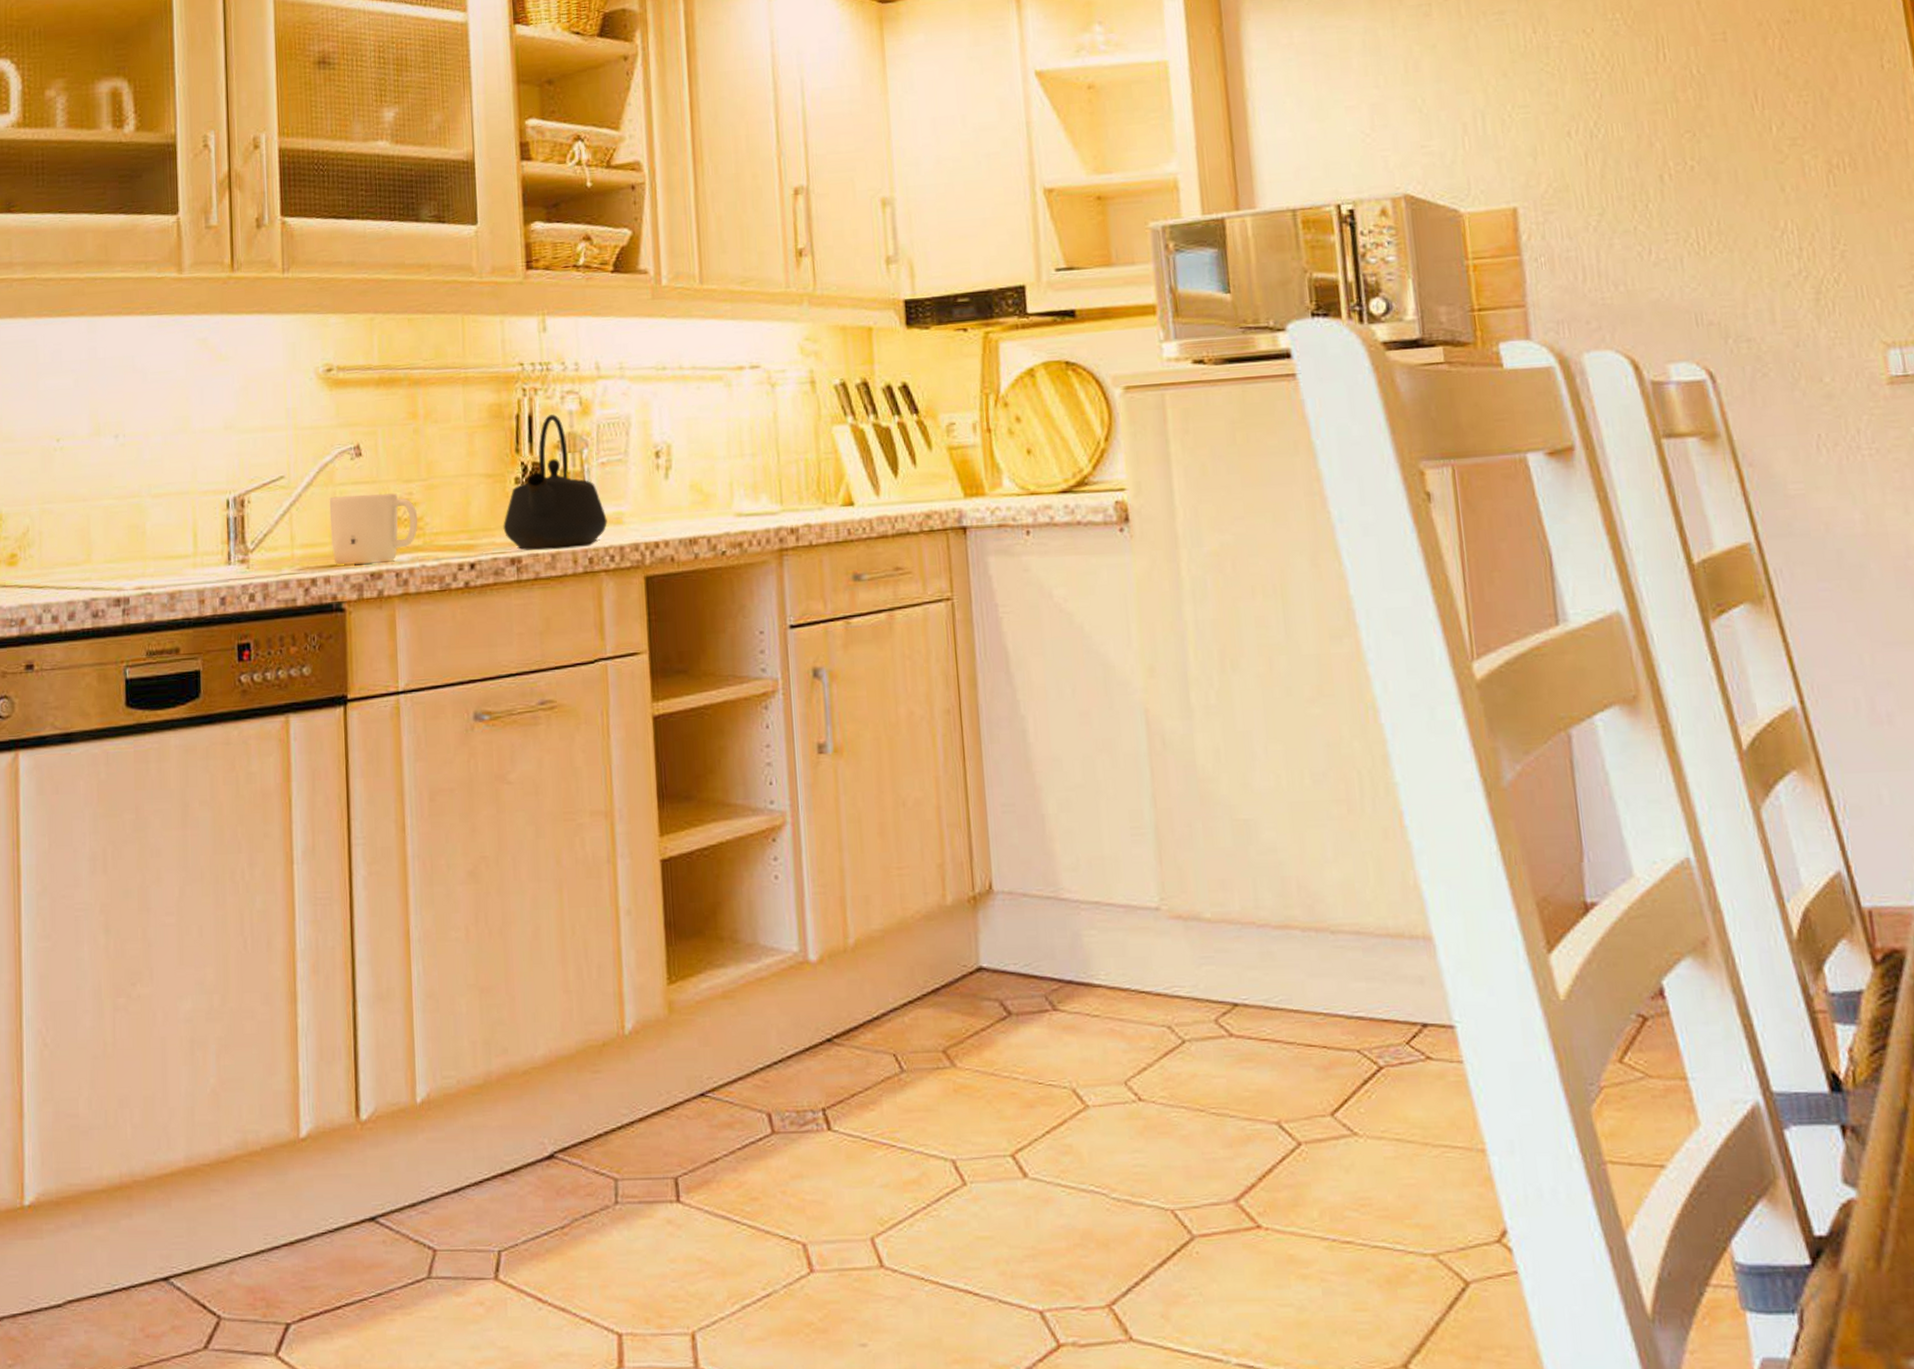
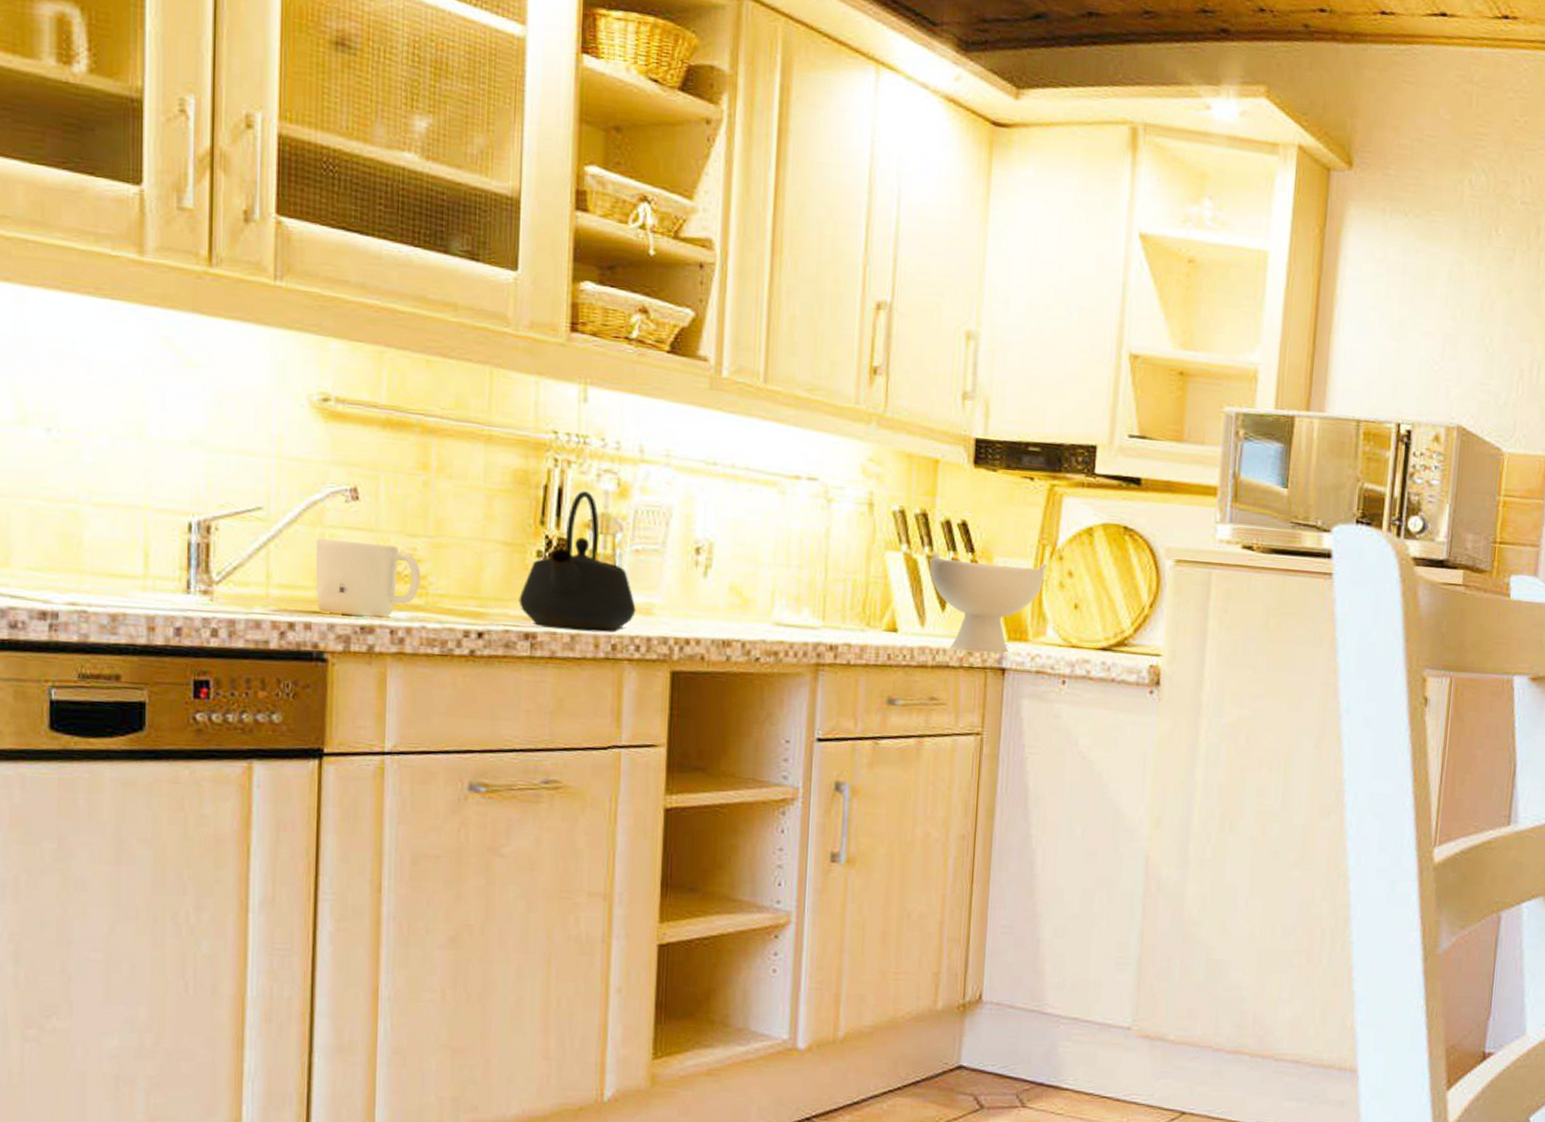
bowl: none [876,412,993,515] -> present [929,552,1047,653]

